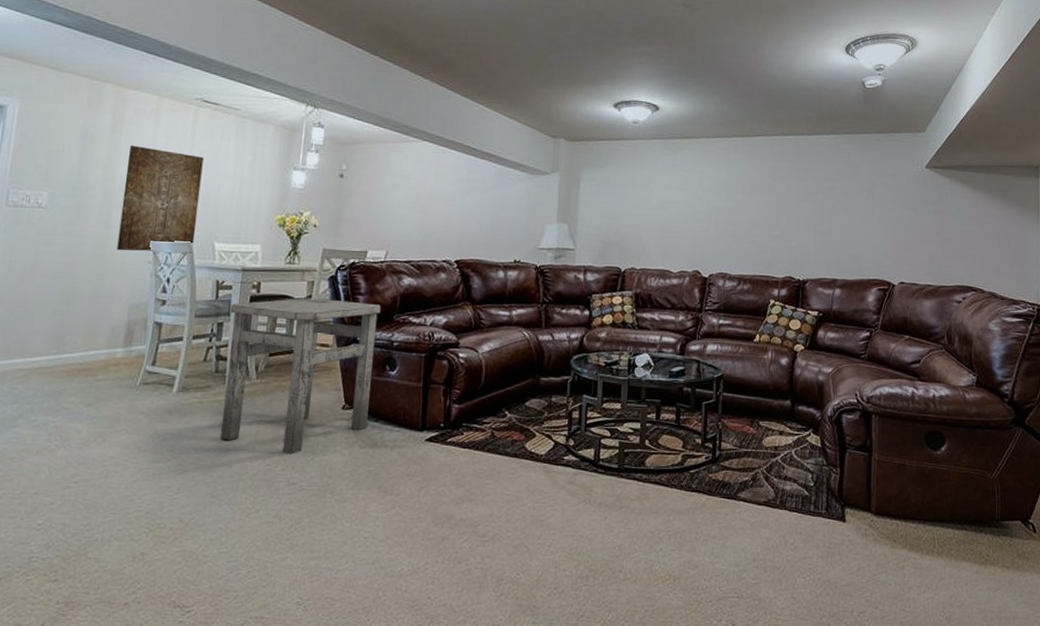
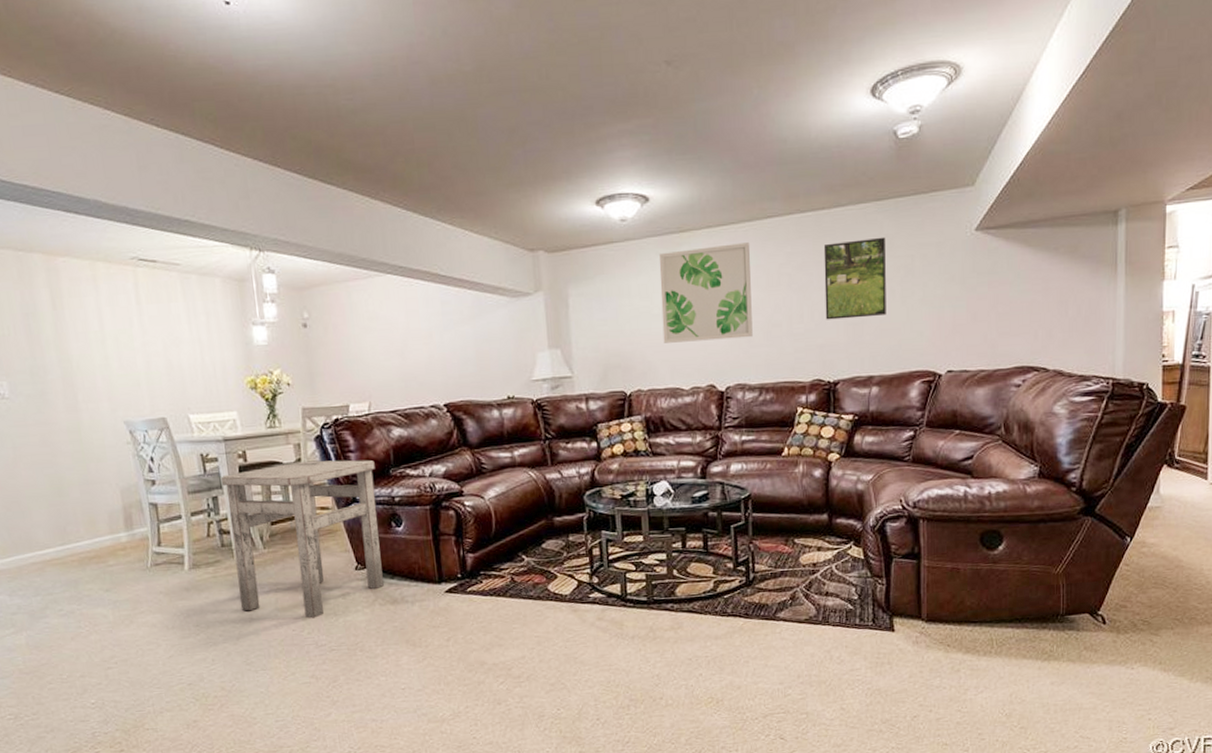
wall art: present [117,145,204,251] -> none [76,319,169,435]
wall art: none [658,153,740,234] -> present [659,243,753,343]
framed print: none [799,163,852,228] -> present [823,237,886,320]

